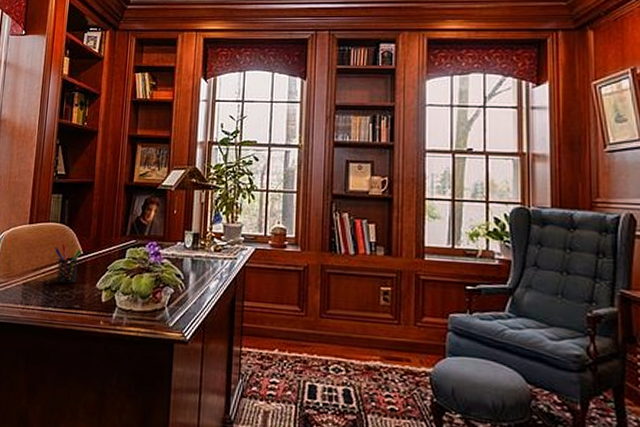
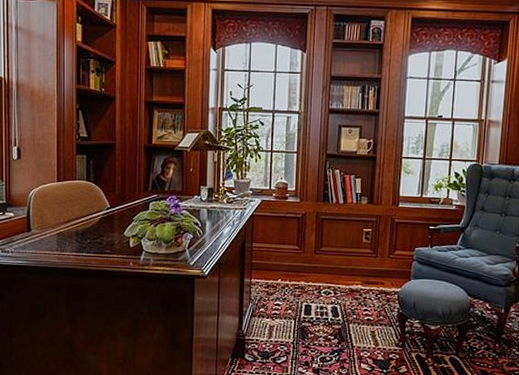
pen holder: present [54,243,82,284] -> none [83,198,109,234]

